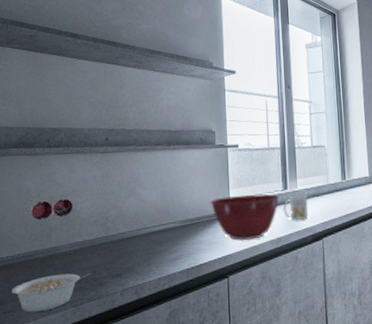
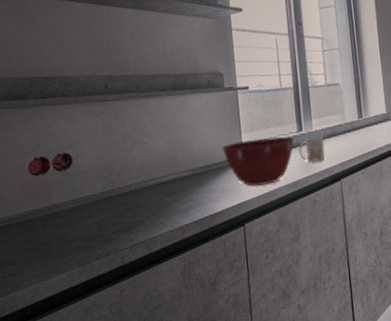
legume: present [12,273,90,312] -> none [11,230,96,275]

